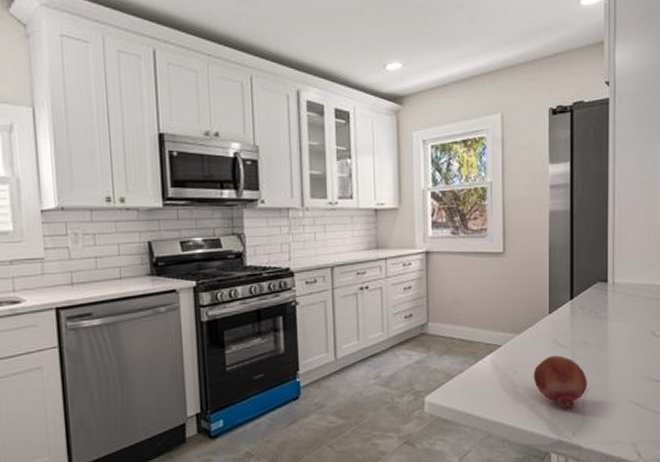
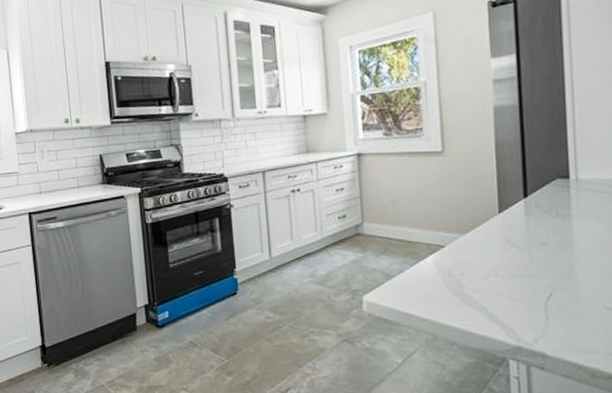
fruit: present [533,355,587,410] -> none [483,257,550,315]

